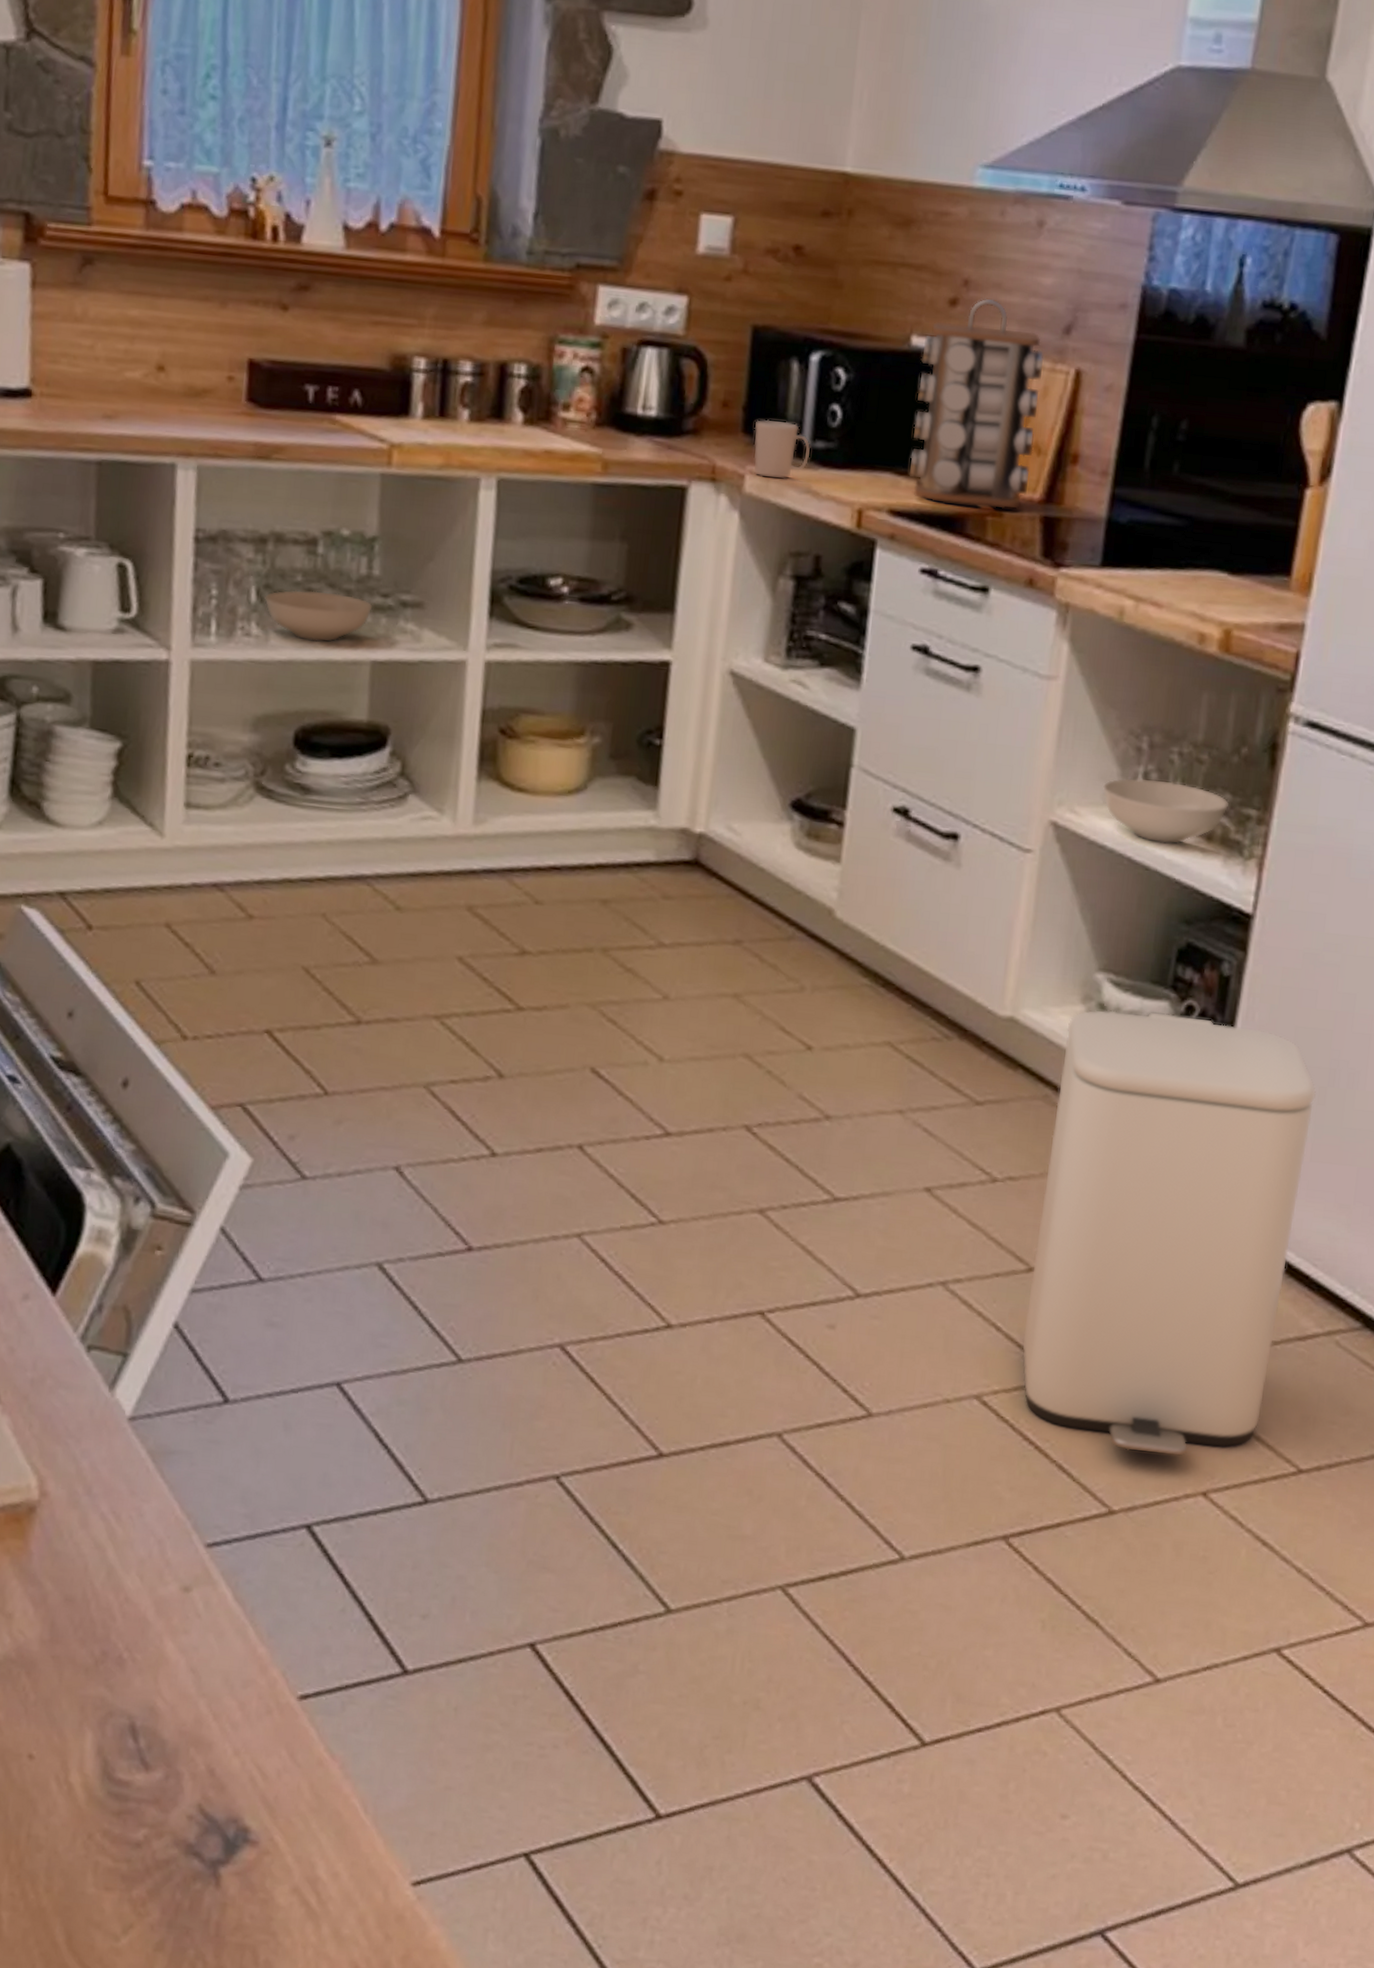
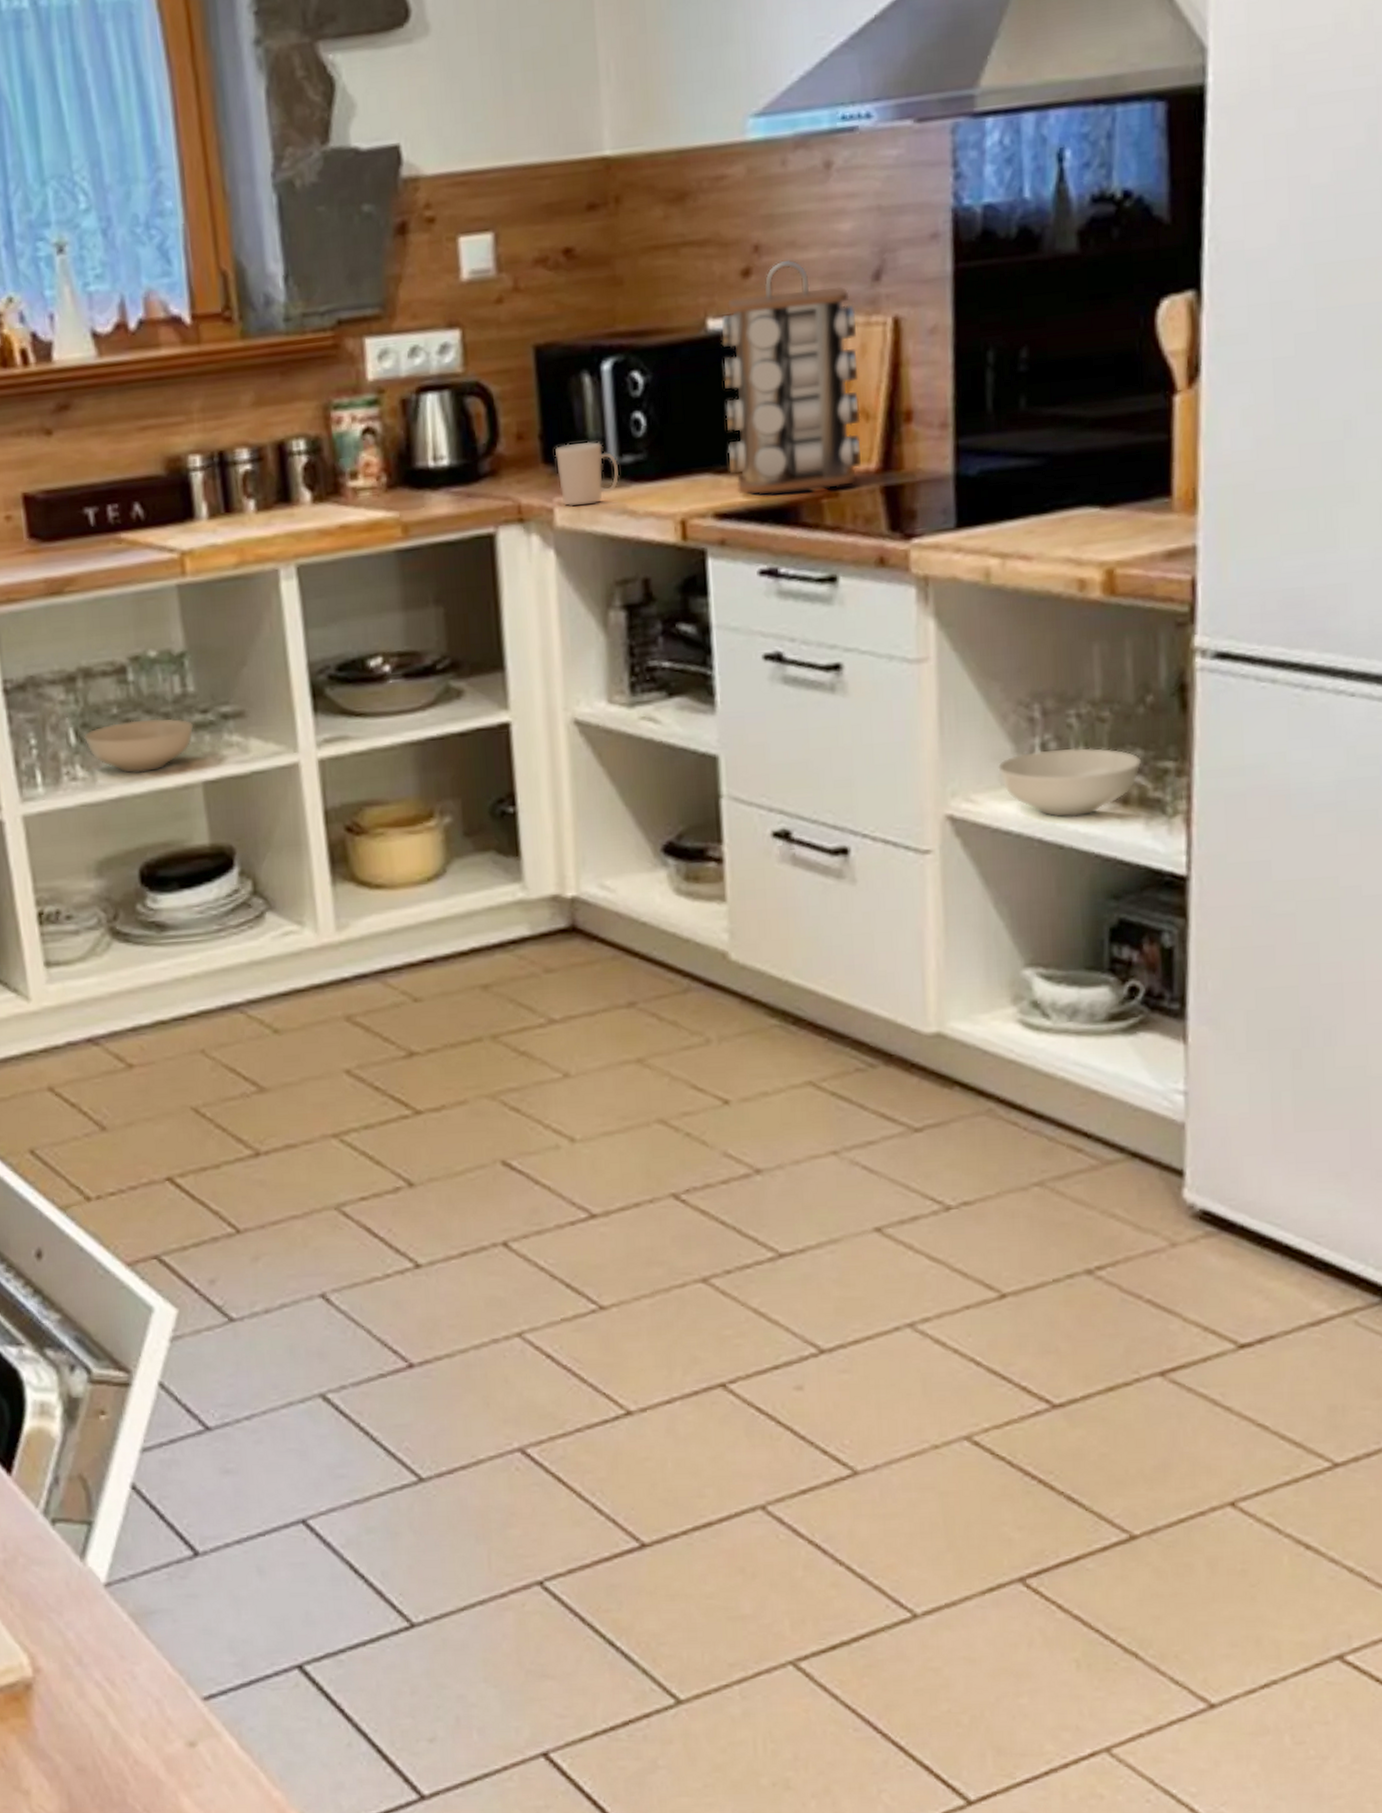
pedal bin: present [1022,1010,1317,1456] -> none [1000,998,1291,1470]

